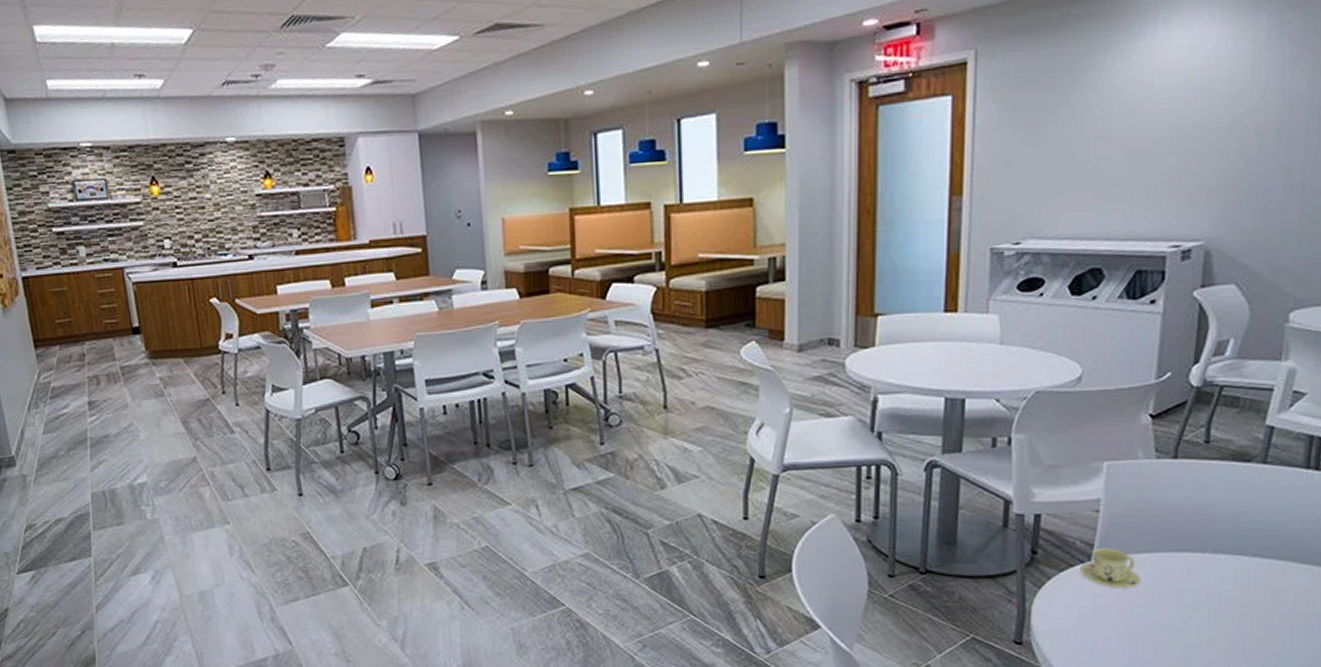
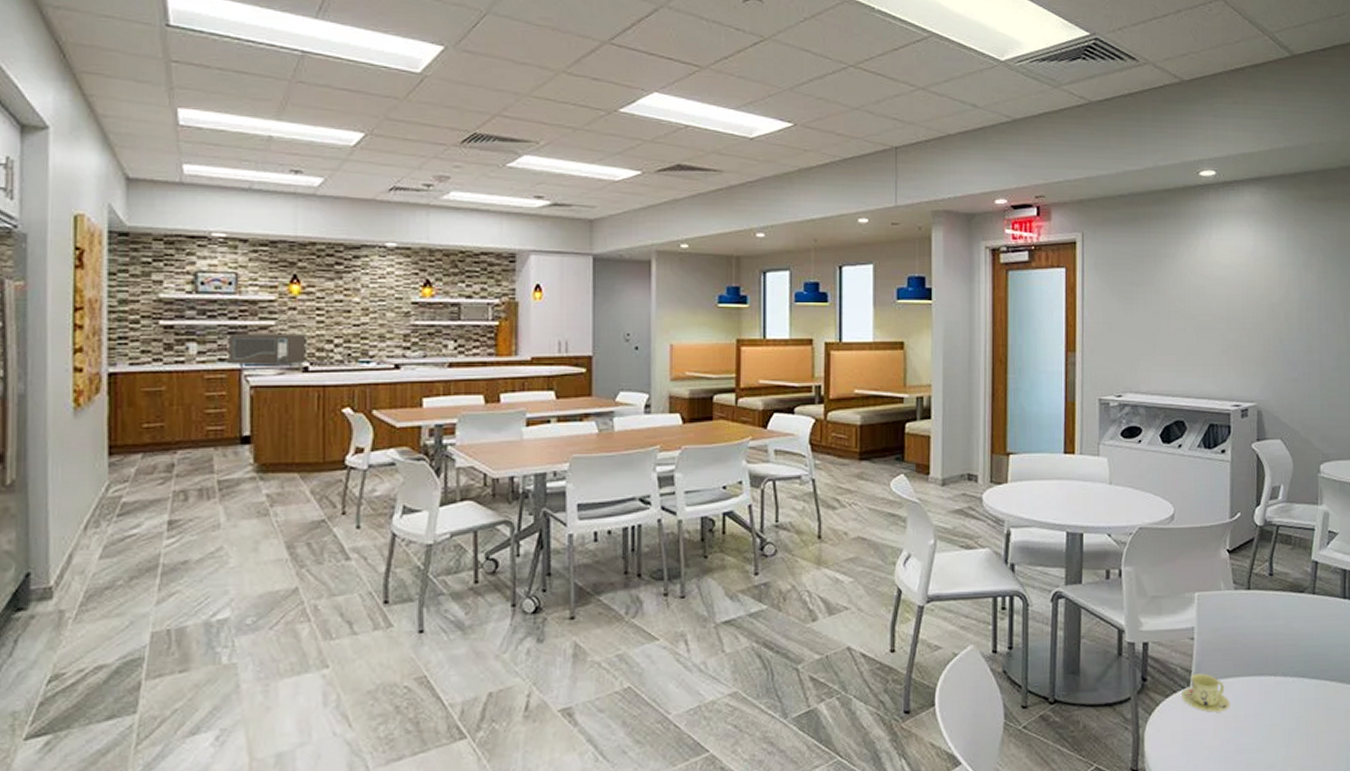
microwave: none [108,232,174,265] -> present [228,333,306,368]

